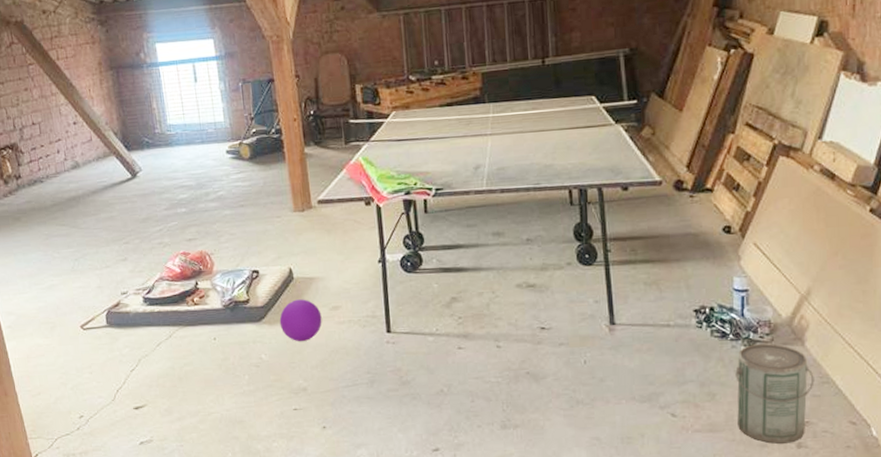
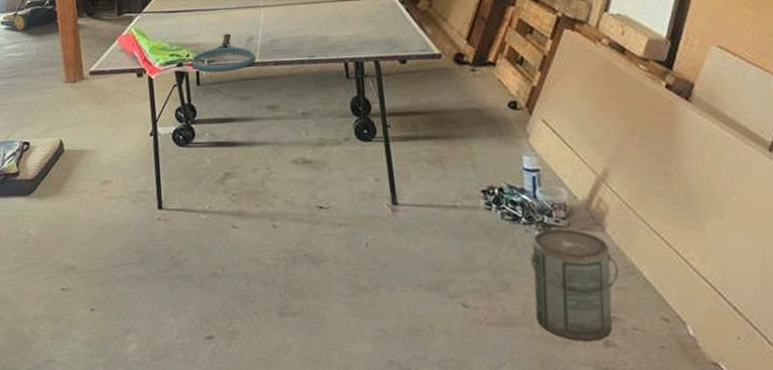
ball: present [279,299,322,342] -> none [49,172,92,218]
tennis racket: none [419,161,482,201] -> present [191,33,255,73]

